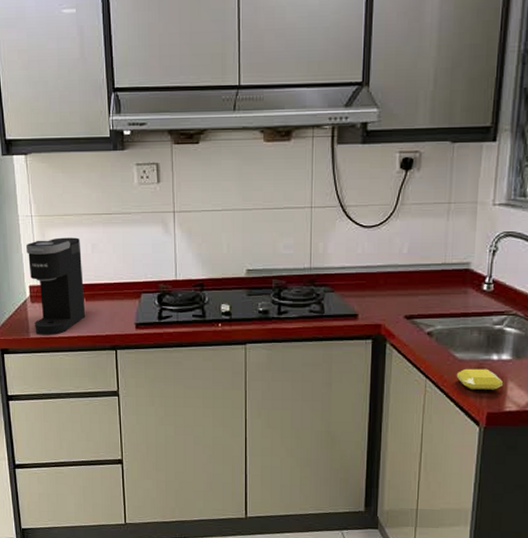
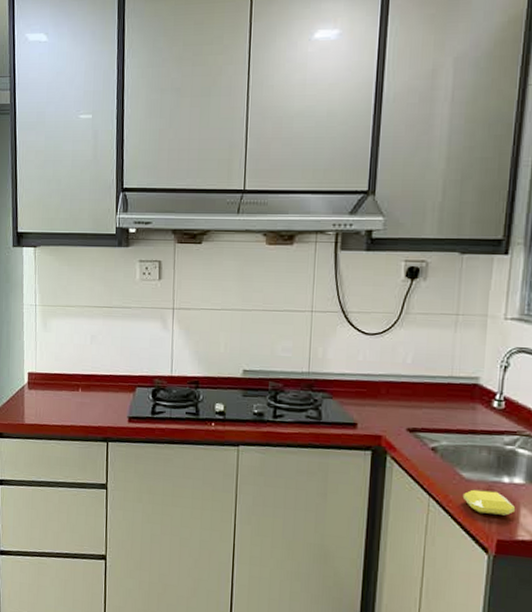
coffee maker: present [26,237,86,335] -> none [28,327,81,423]

